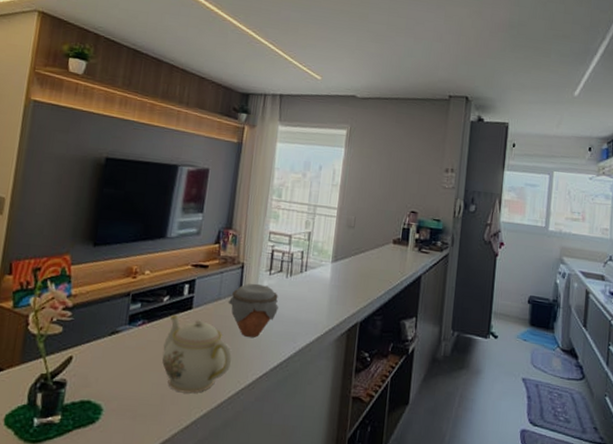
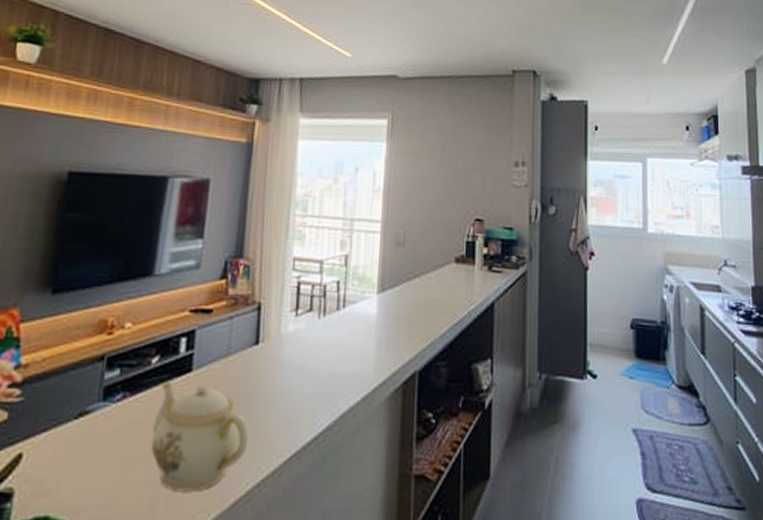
jar: present [228,283,278,338] -> none [240,329,309,404]

